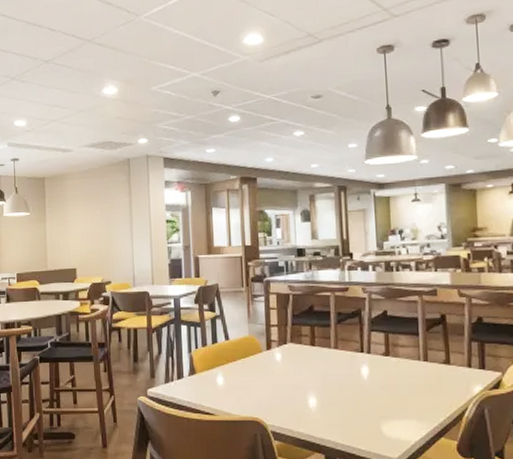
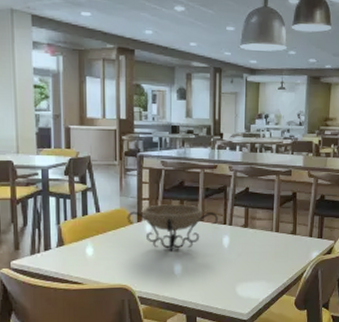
decorative bowl: none [256,330,355,382] -> present [127,204,219,252]

